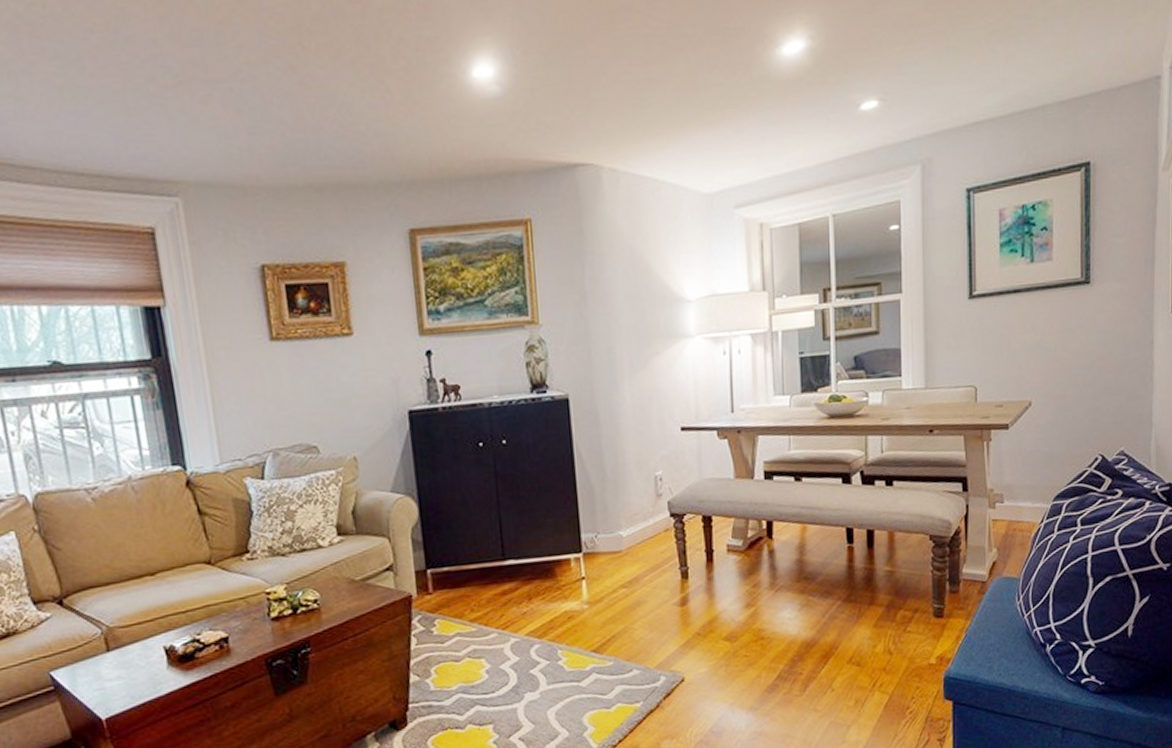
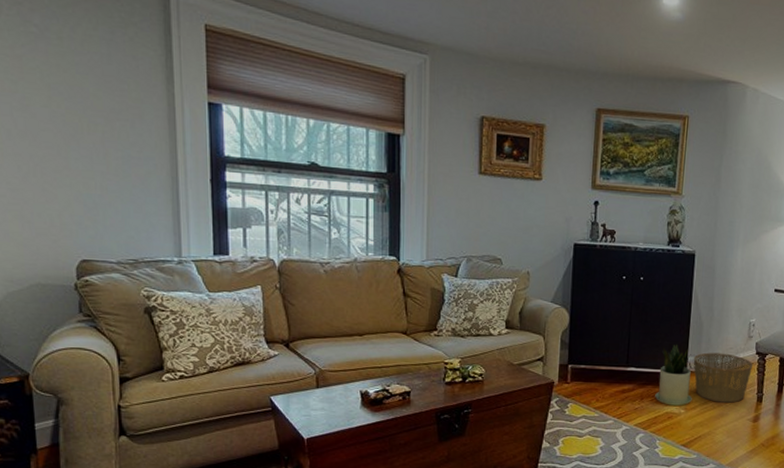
planter: none [546,520,596,602] -> present [655,344,692,406]
basket: none [588,521,669,588] -> present [693,352,754,403]

